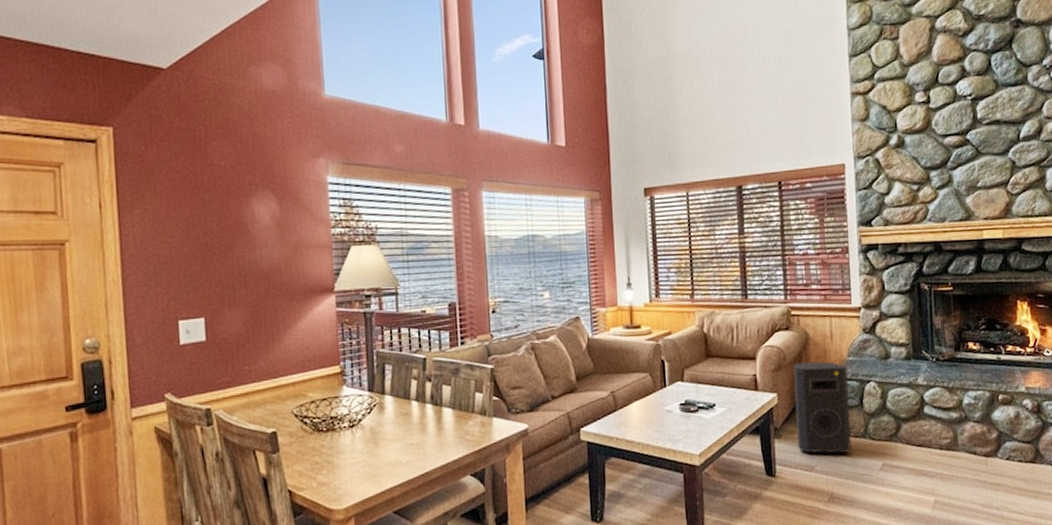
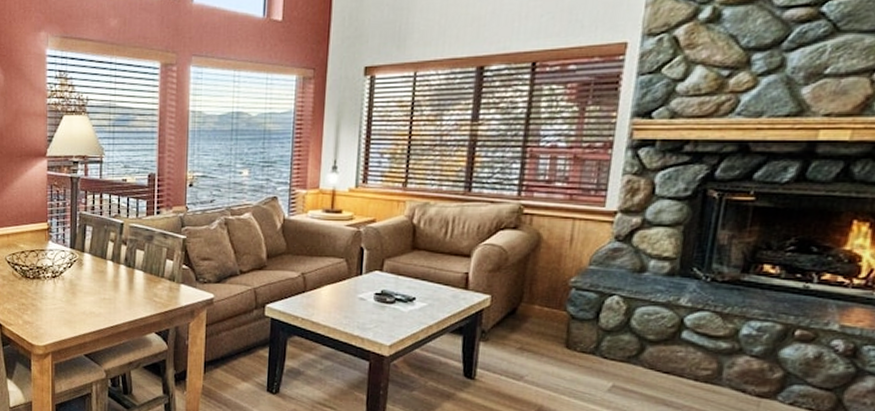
speaker: present [793,361,851,453] -> none [506,266,586,367]

